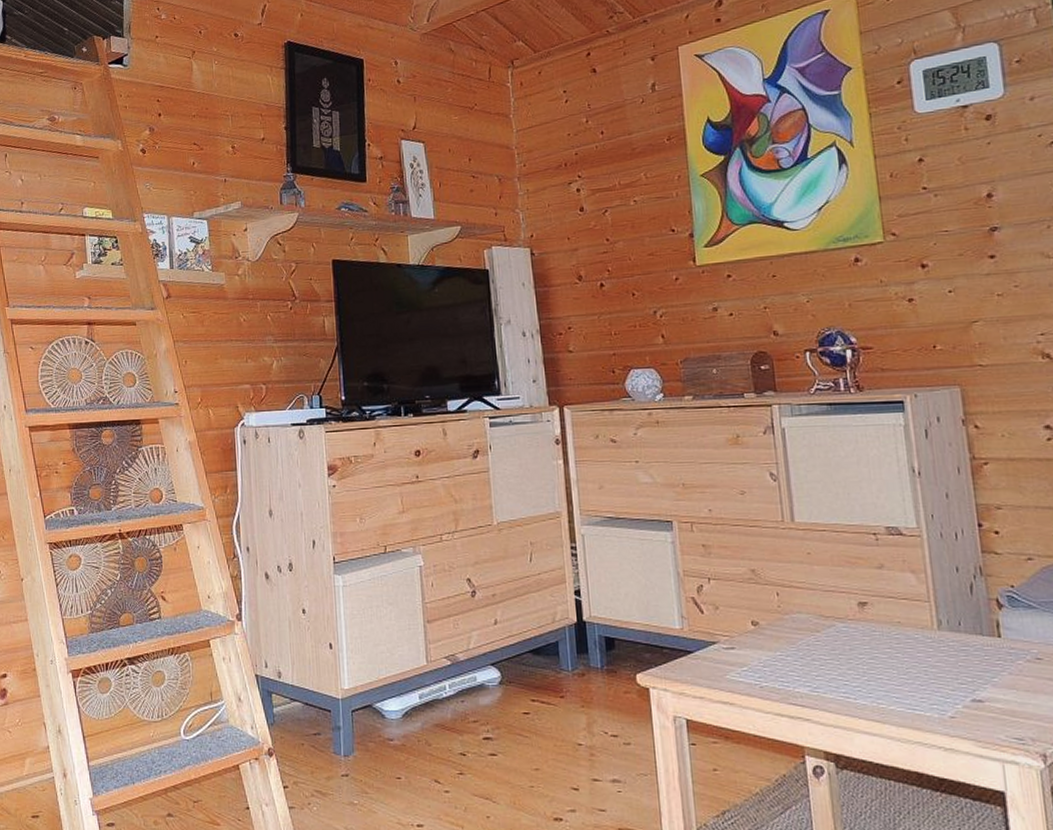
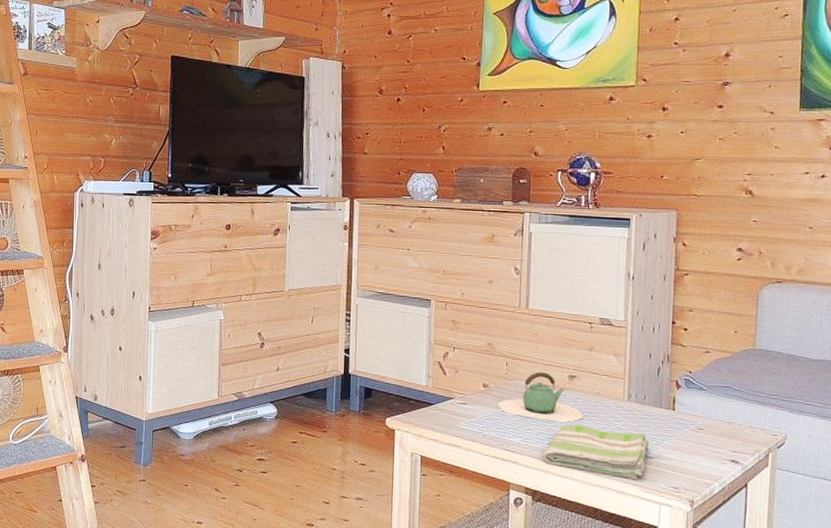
teapot: none [774,601,884,663] -> present [498,372,583,423]
dish towel: none [839,665,975,733] -> present [542,424,649,481]

